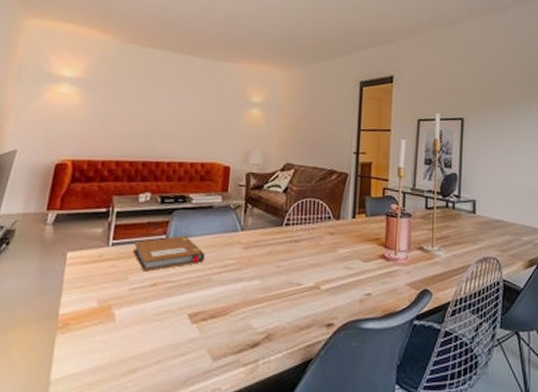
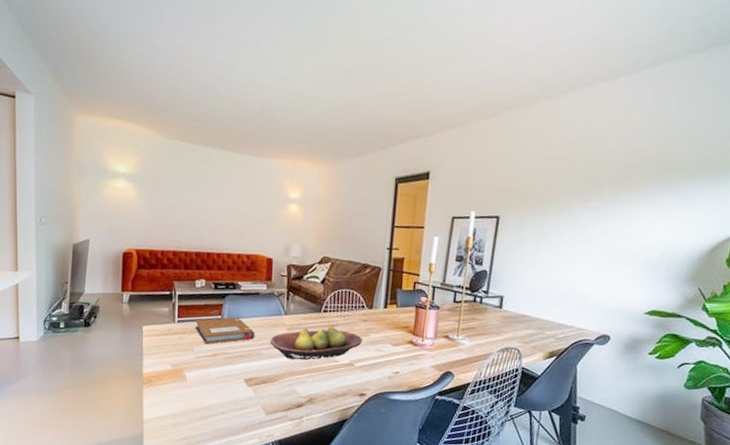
fruit bowl: none [222,242,330,286] -> present [270,326,363,360]

